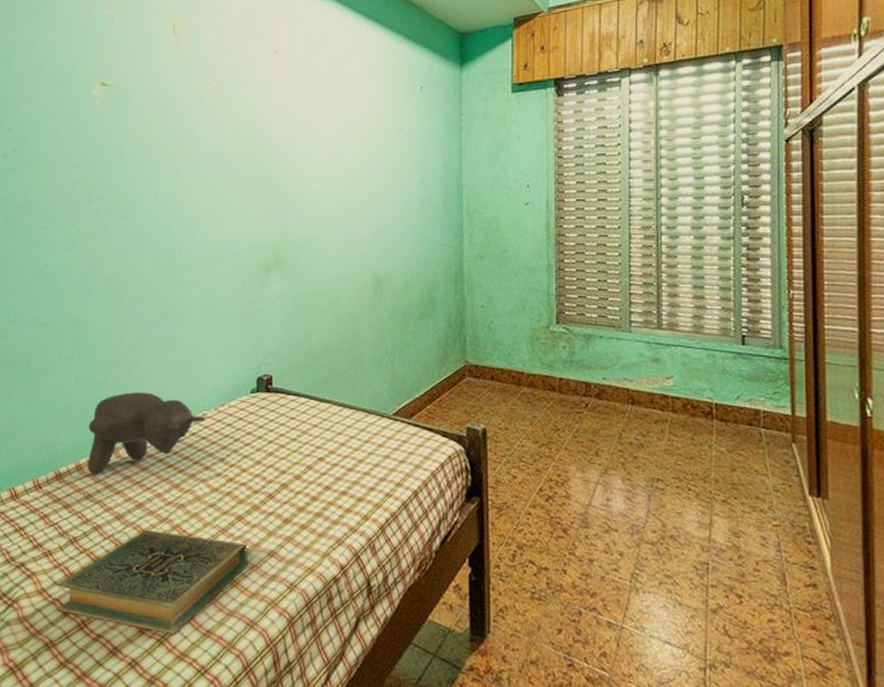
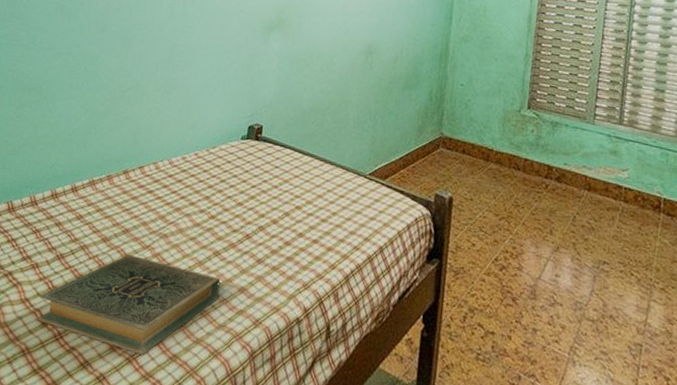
teddy bear: present [87,392,206,475] -> none [81,125,197,199]

